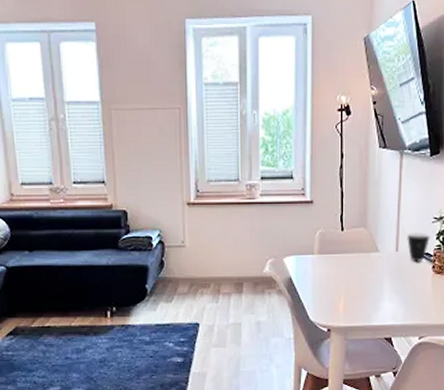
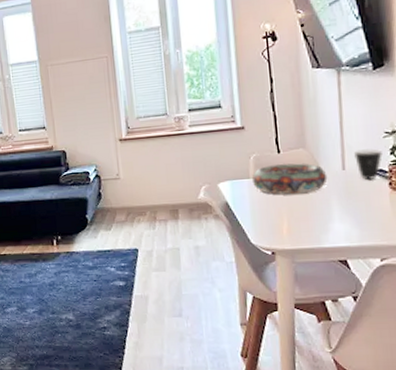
decorative bowl: none [315,242,383,273] -> present [251,163,328,195]

